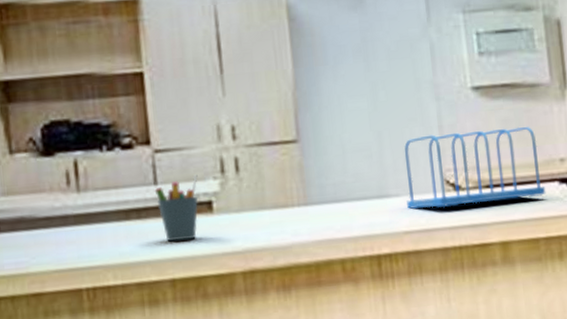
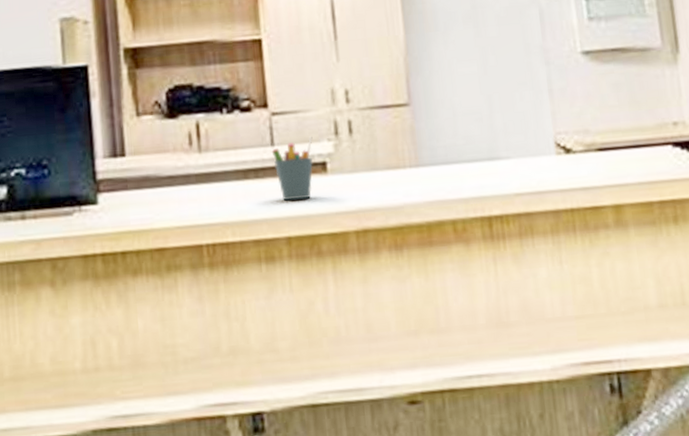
file sorter: present [404,126,546,209] -> none [514,89,659,171]

